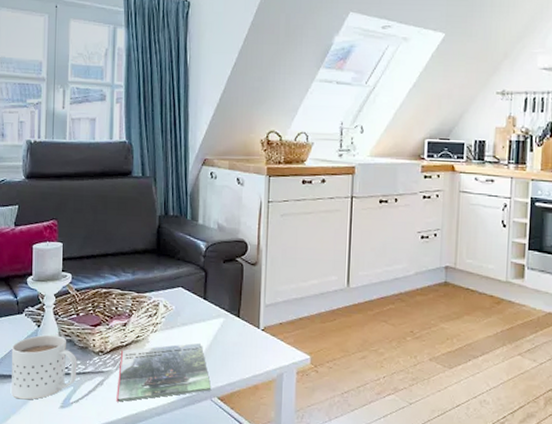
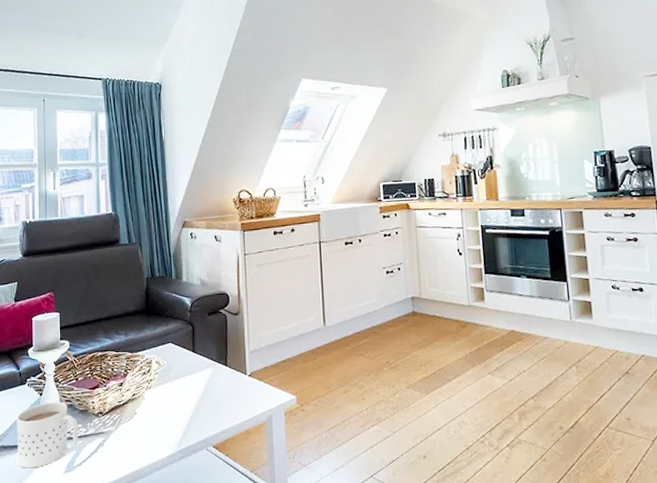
magazine: present [116,342,212,402] -> none [117,394,206,461]

